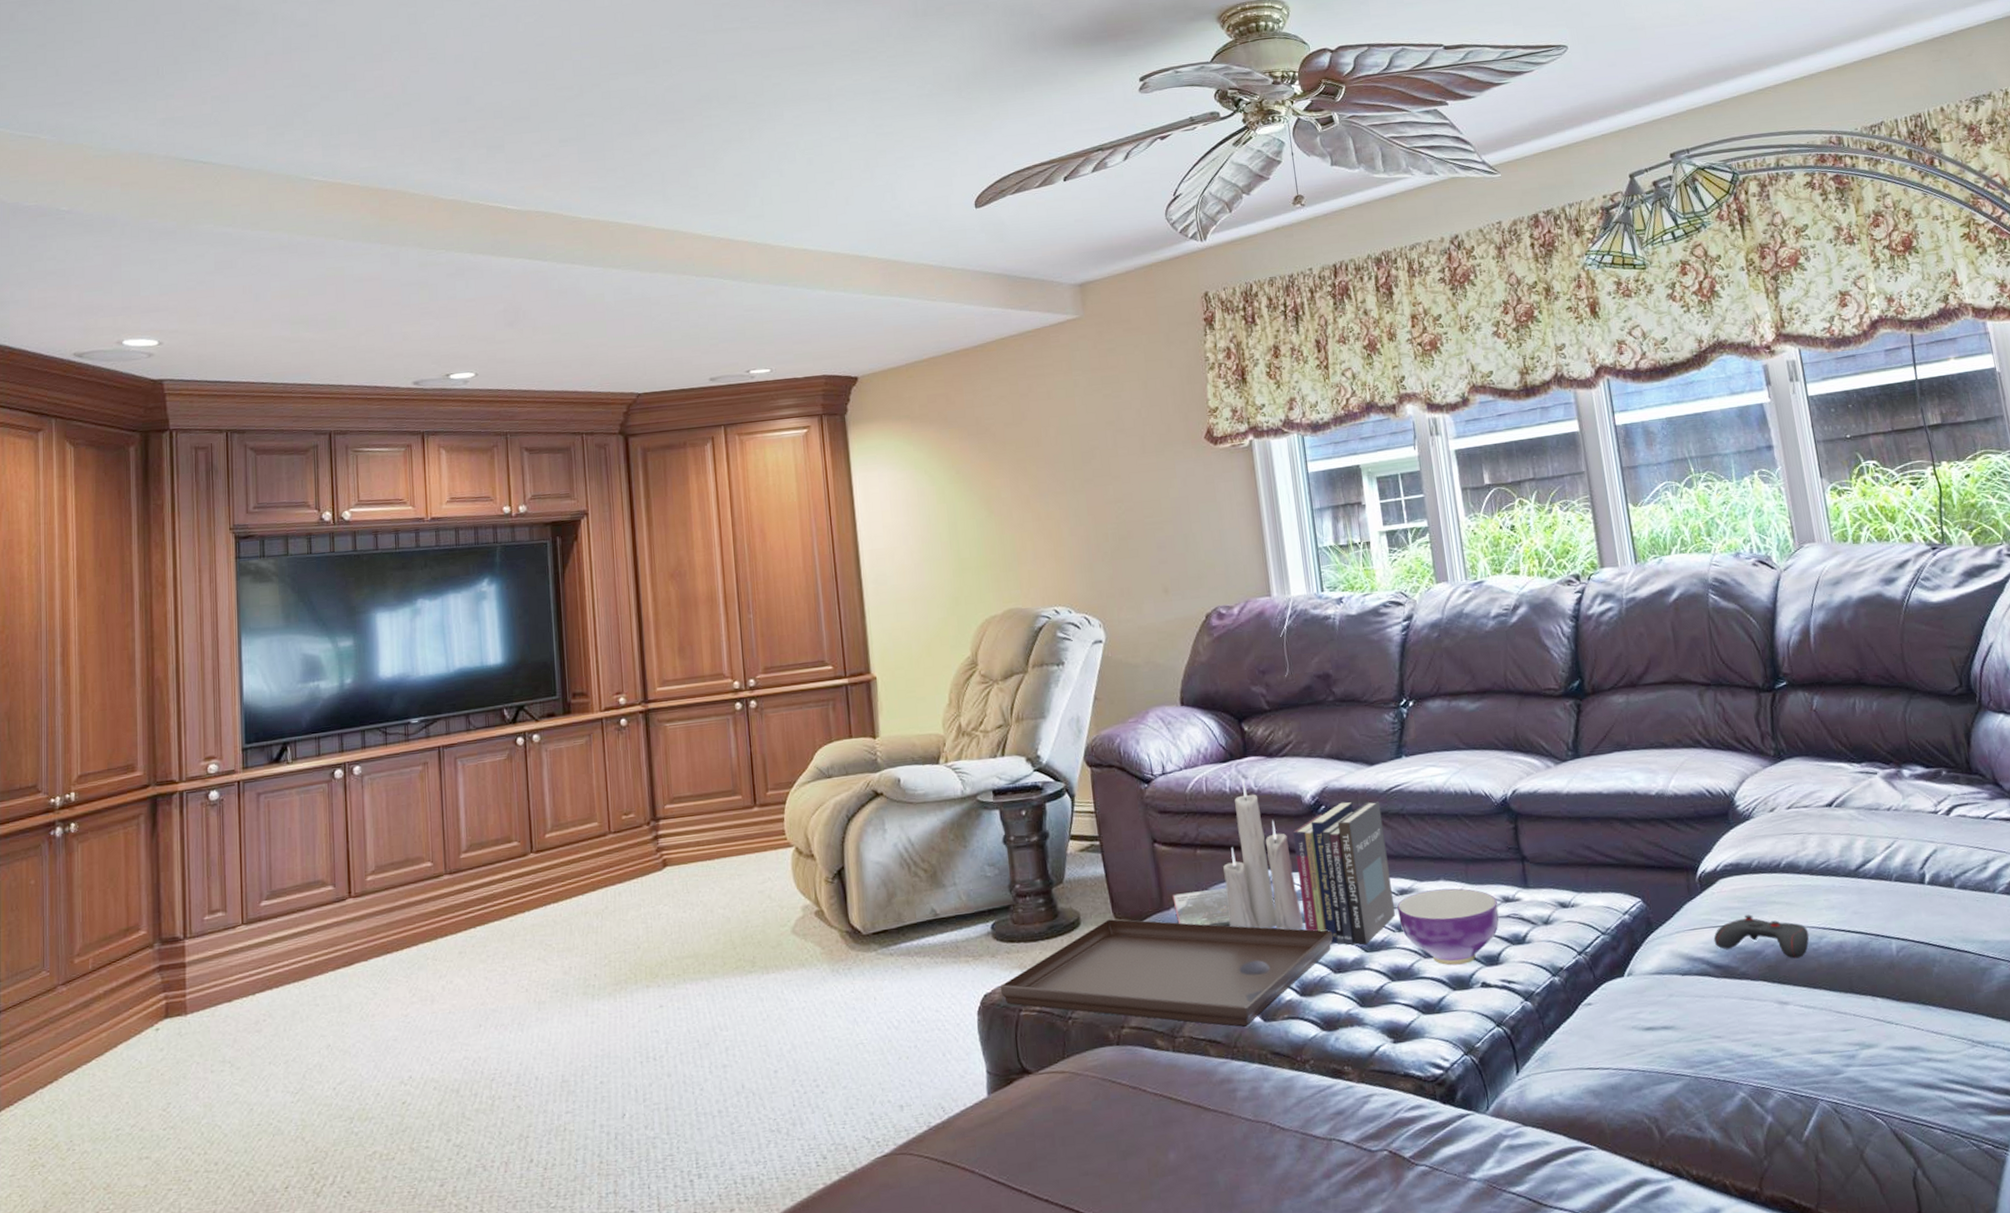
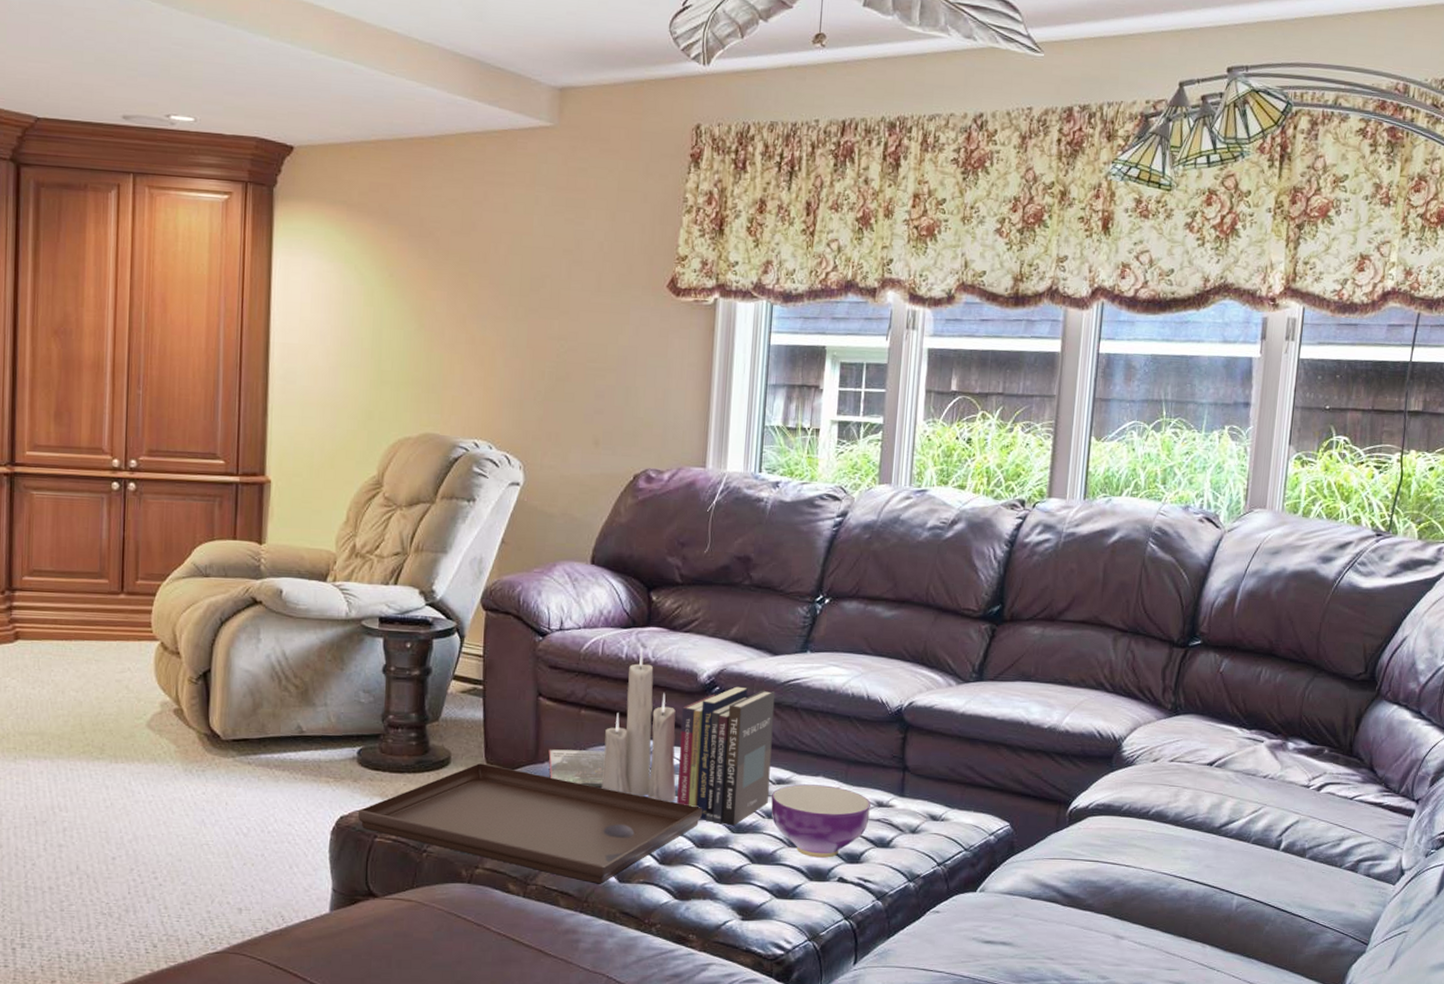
game controller: present [1713,914,1810,959] -> none [1069,853,1160,900]

